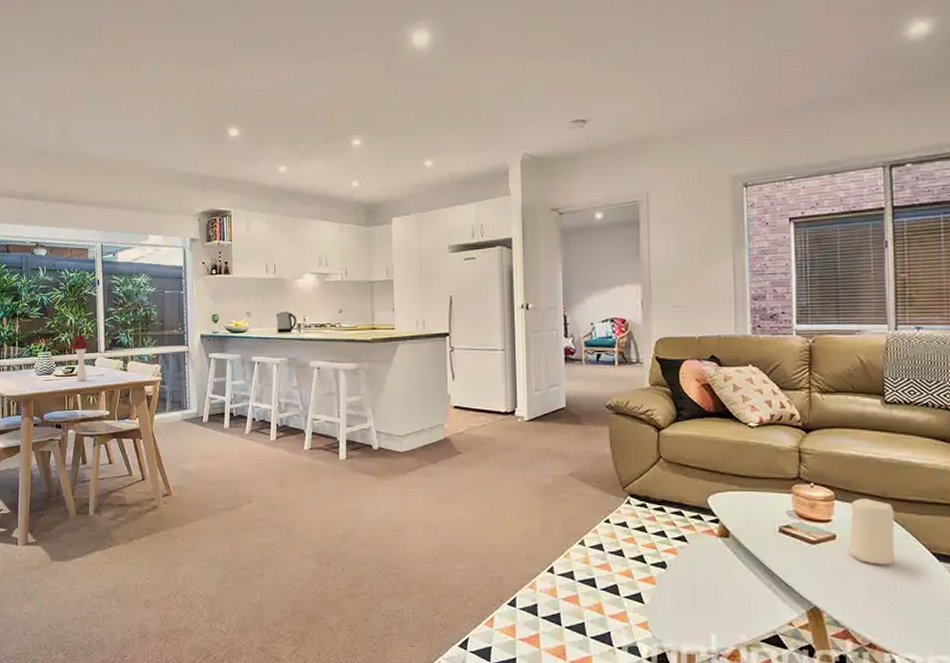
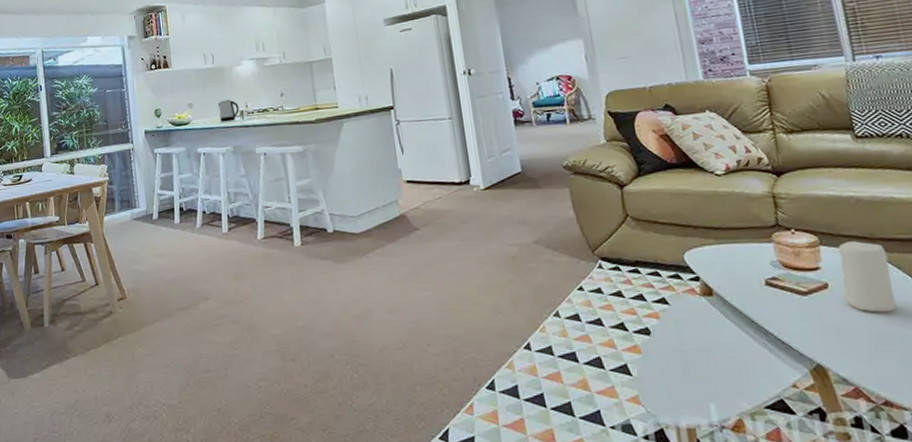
flower bouquet: present [70,334,90,381] -> none [16,141,36,189]

